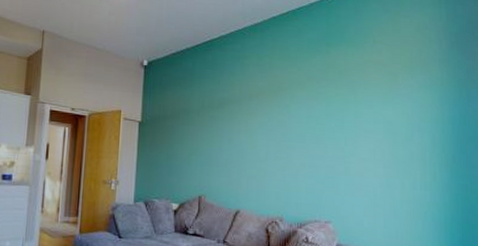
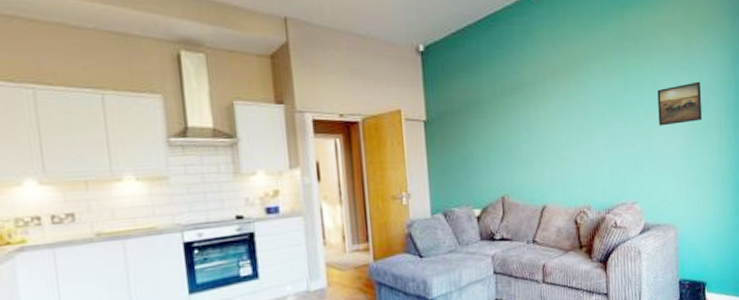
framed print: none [359,116,406,154] -> present [657,81,702,126]

